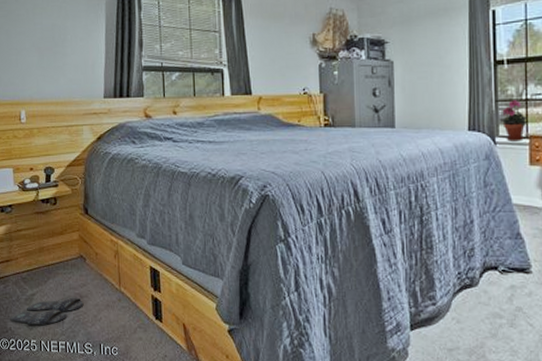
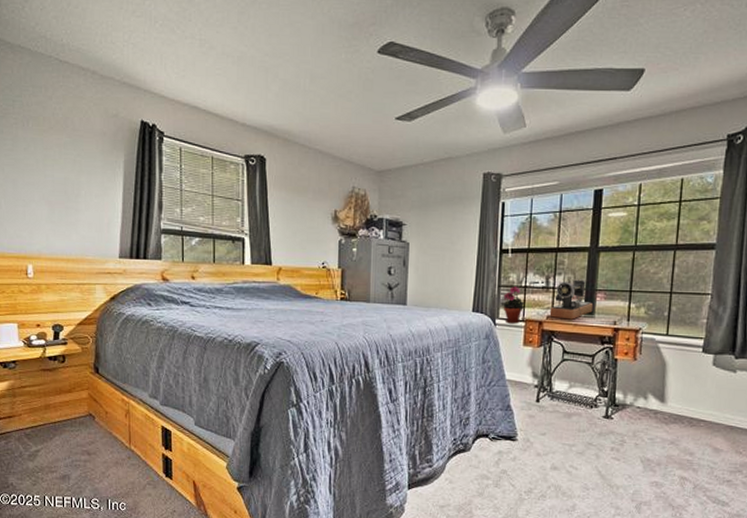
slippers: present [10,297,84,326] -> none [12,454,92,482]

